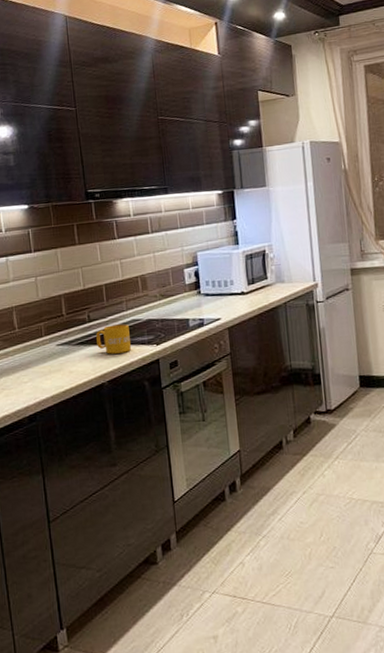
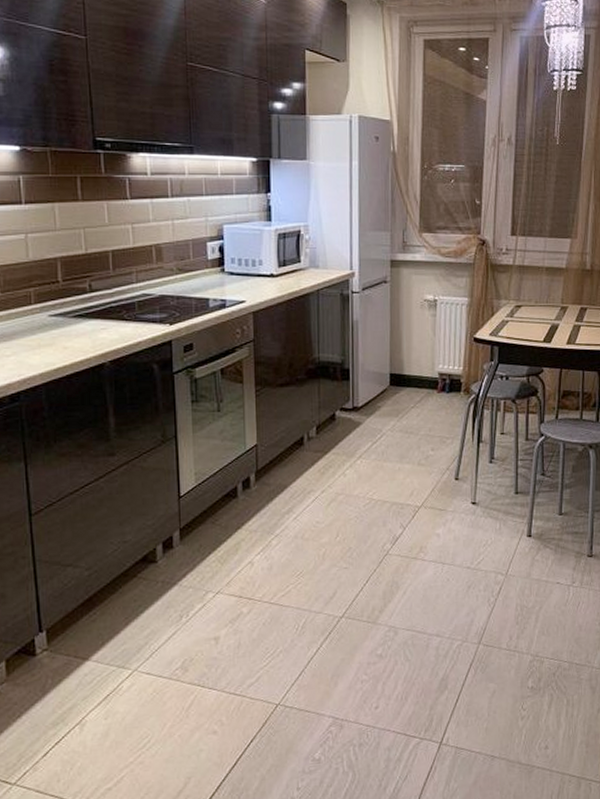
mug: present [96,324,131,354] -> none [98,298,139,331]

